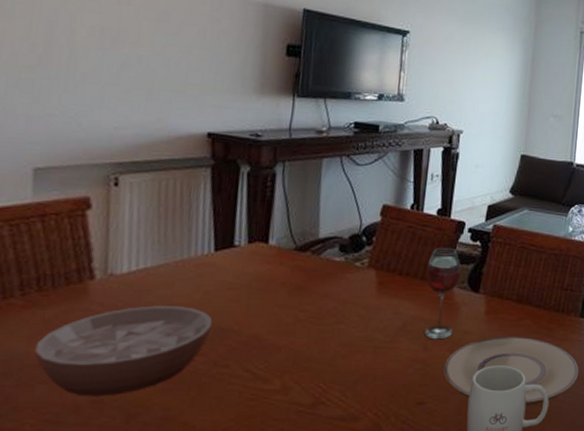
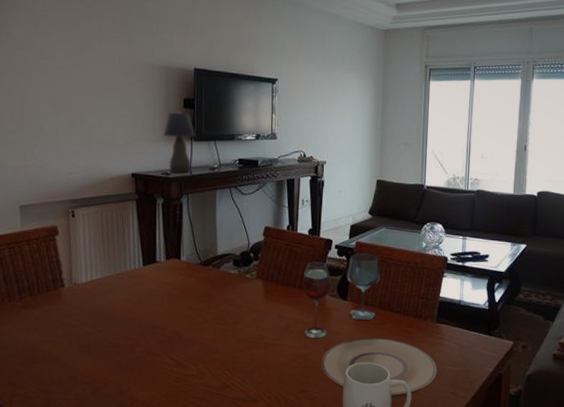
bowl: present [34,306,213,397] -> none [31,307,145,374]
table lamp: none [256,59,300,136] -> present [163,111,196,174]
wine glass: none [480,238,521,317] -> present [347,253,381,321]

